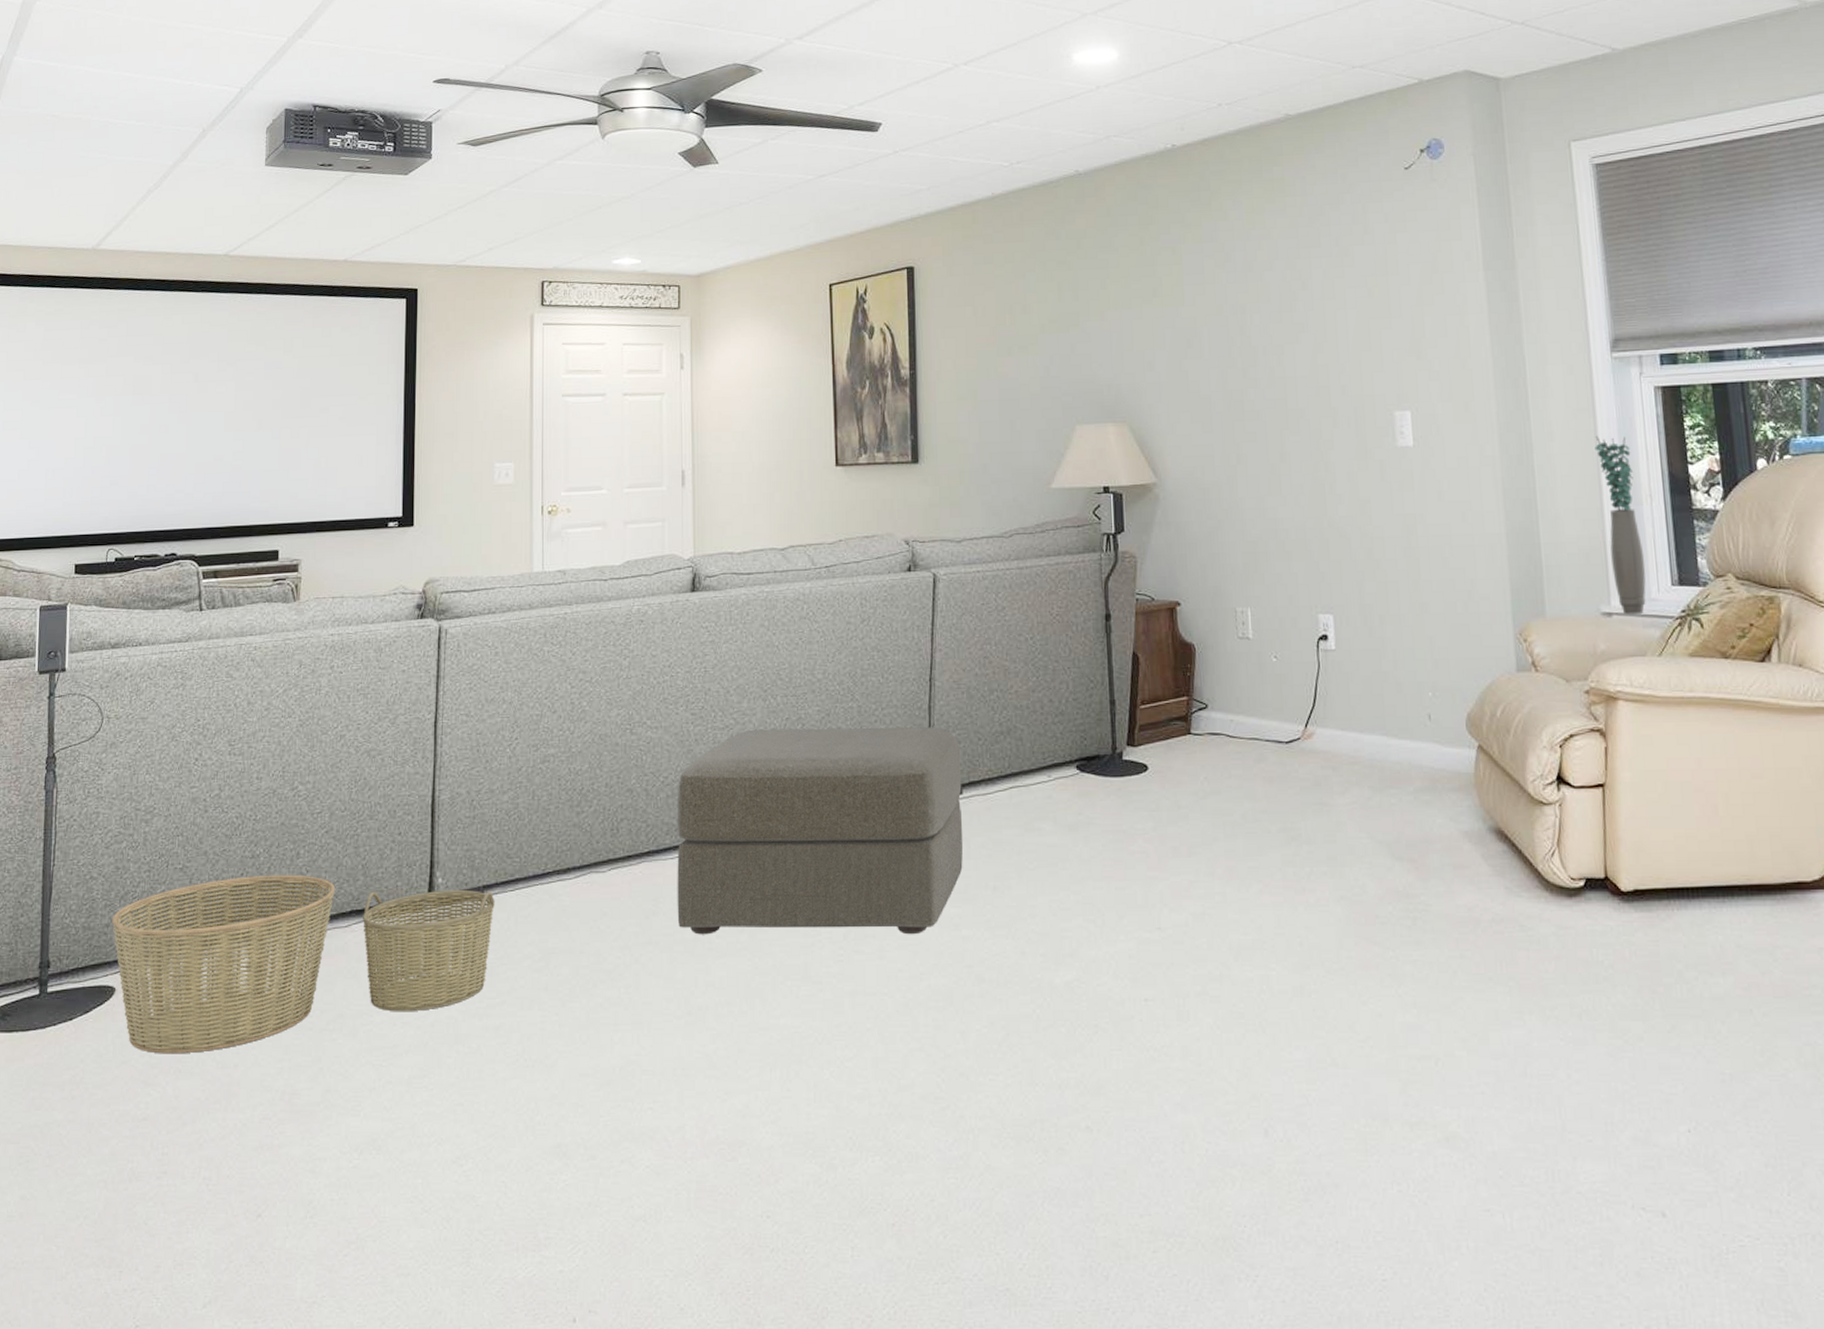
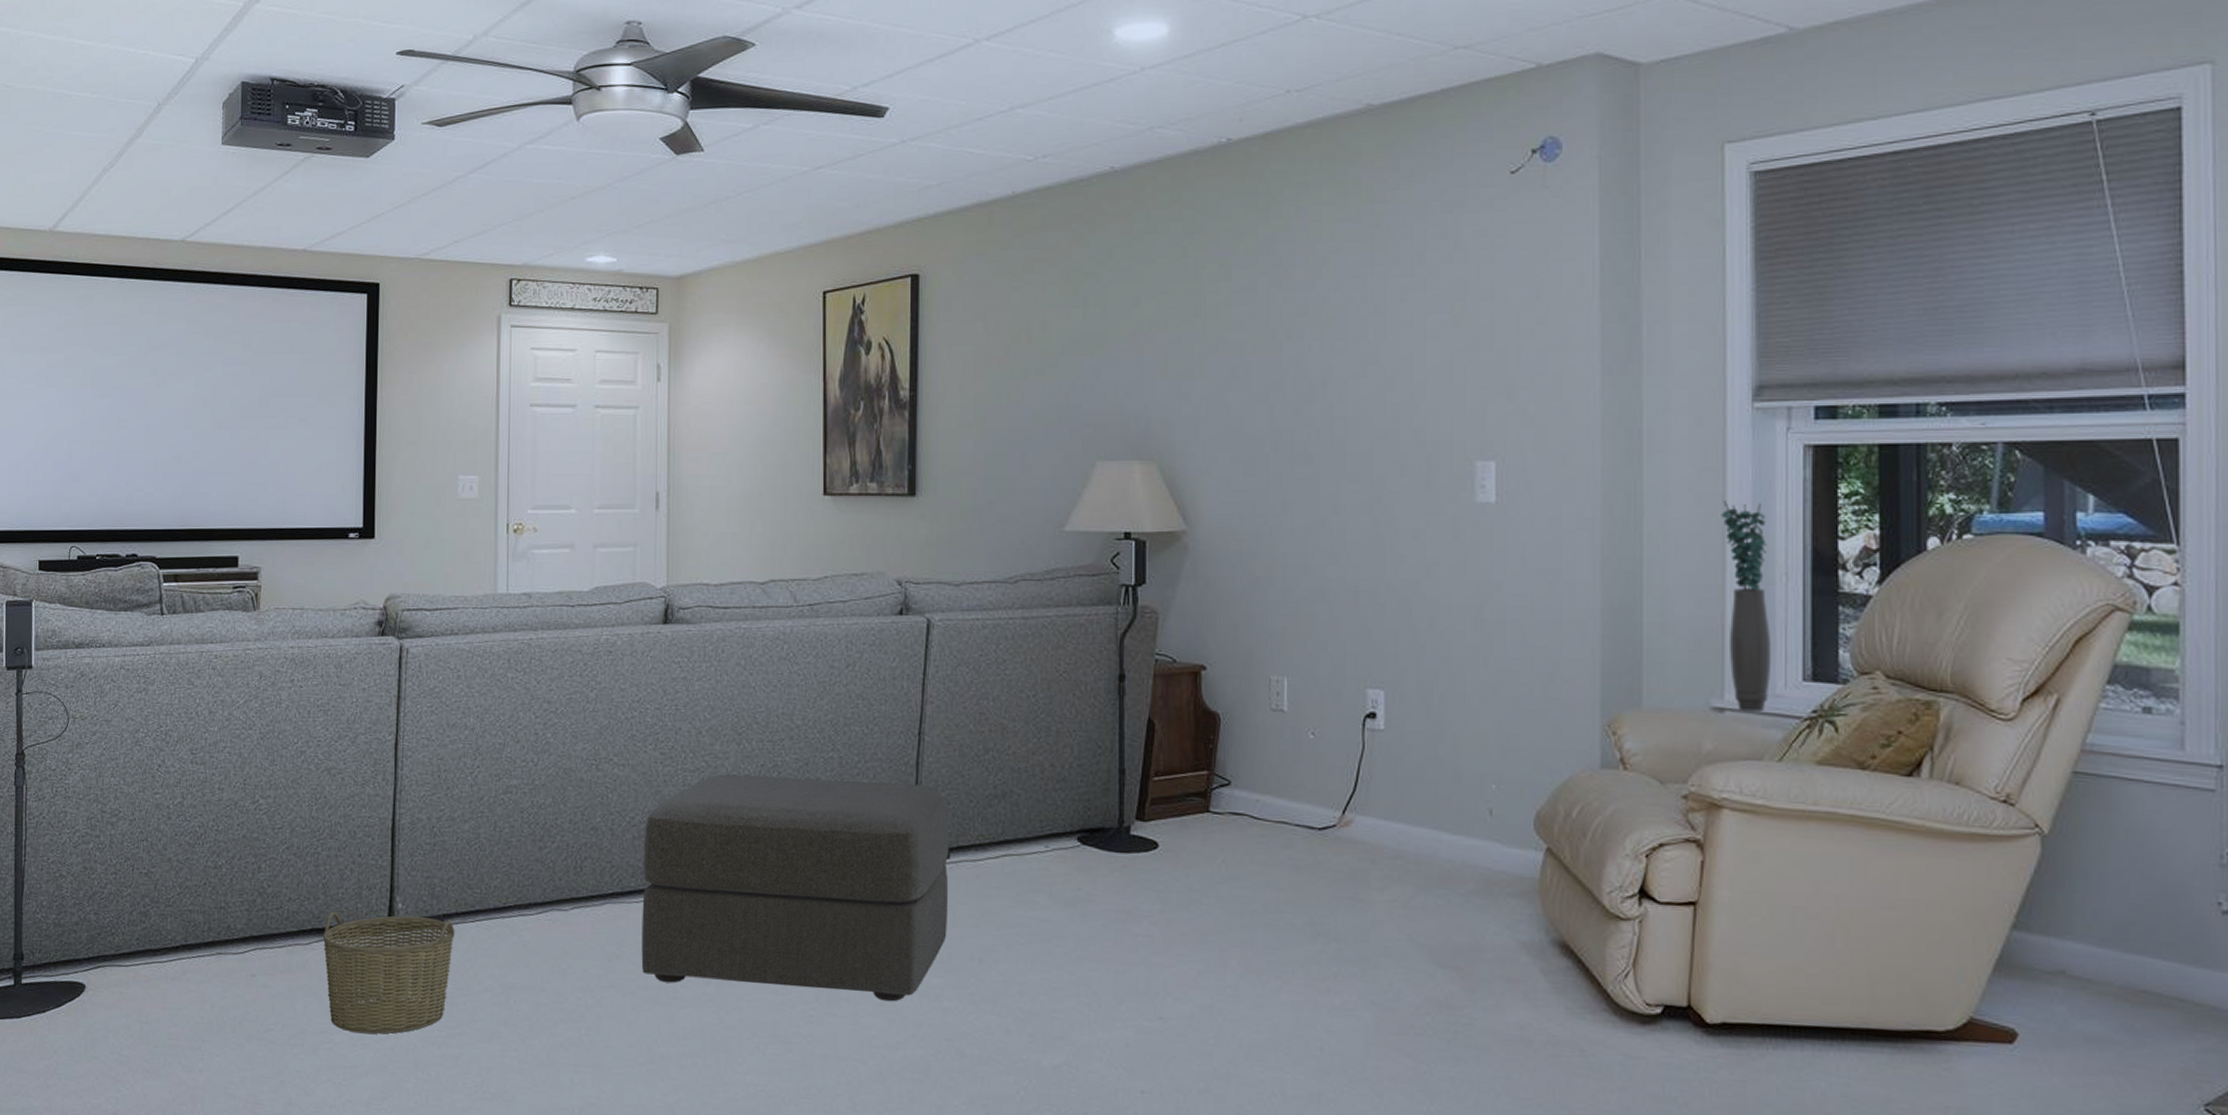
basket: present [111,874,335,1054] -> none [80,886,296,1055]

